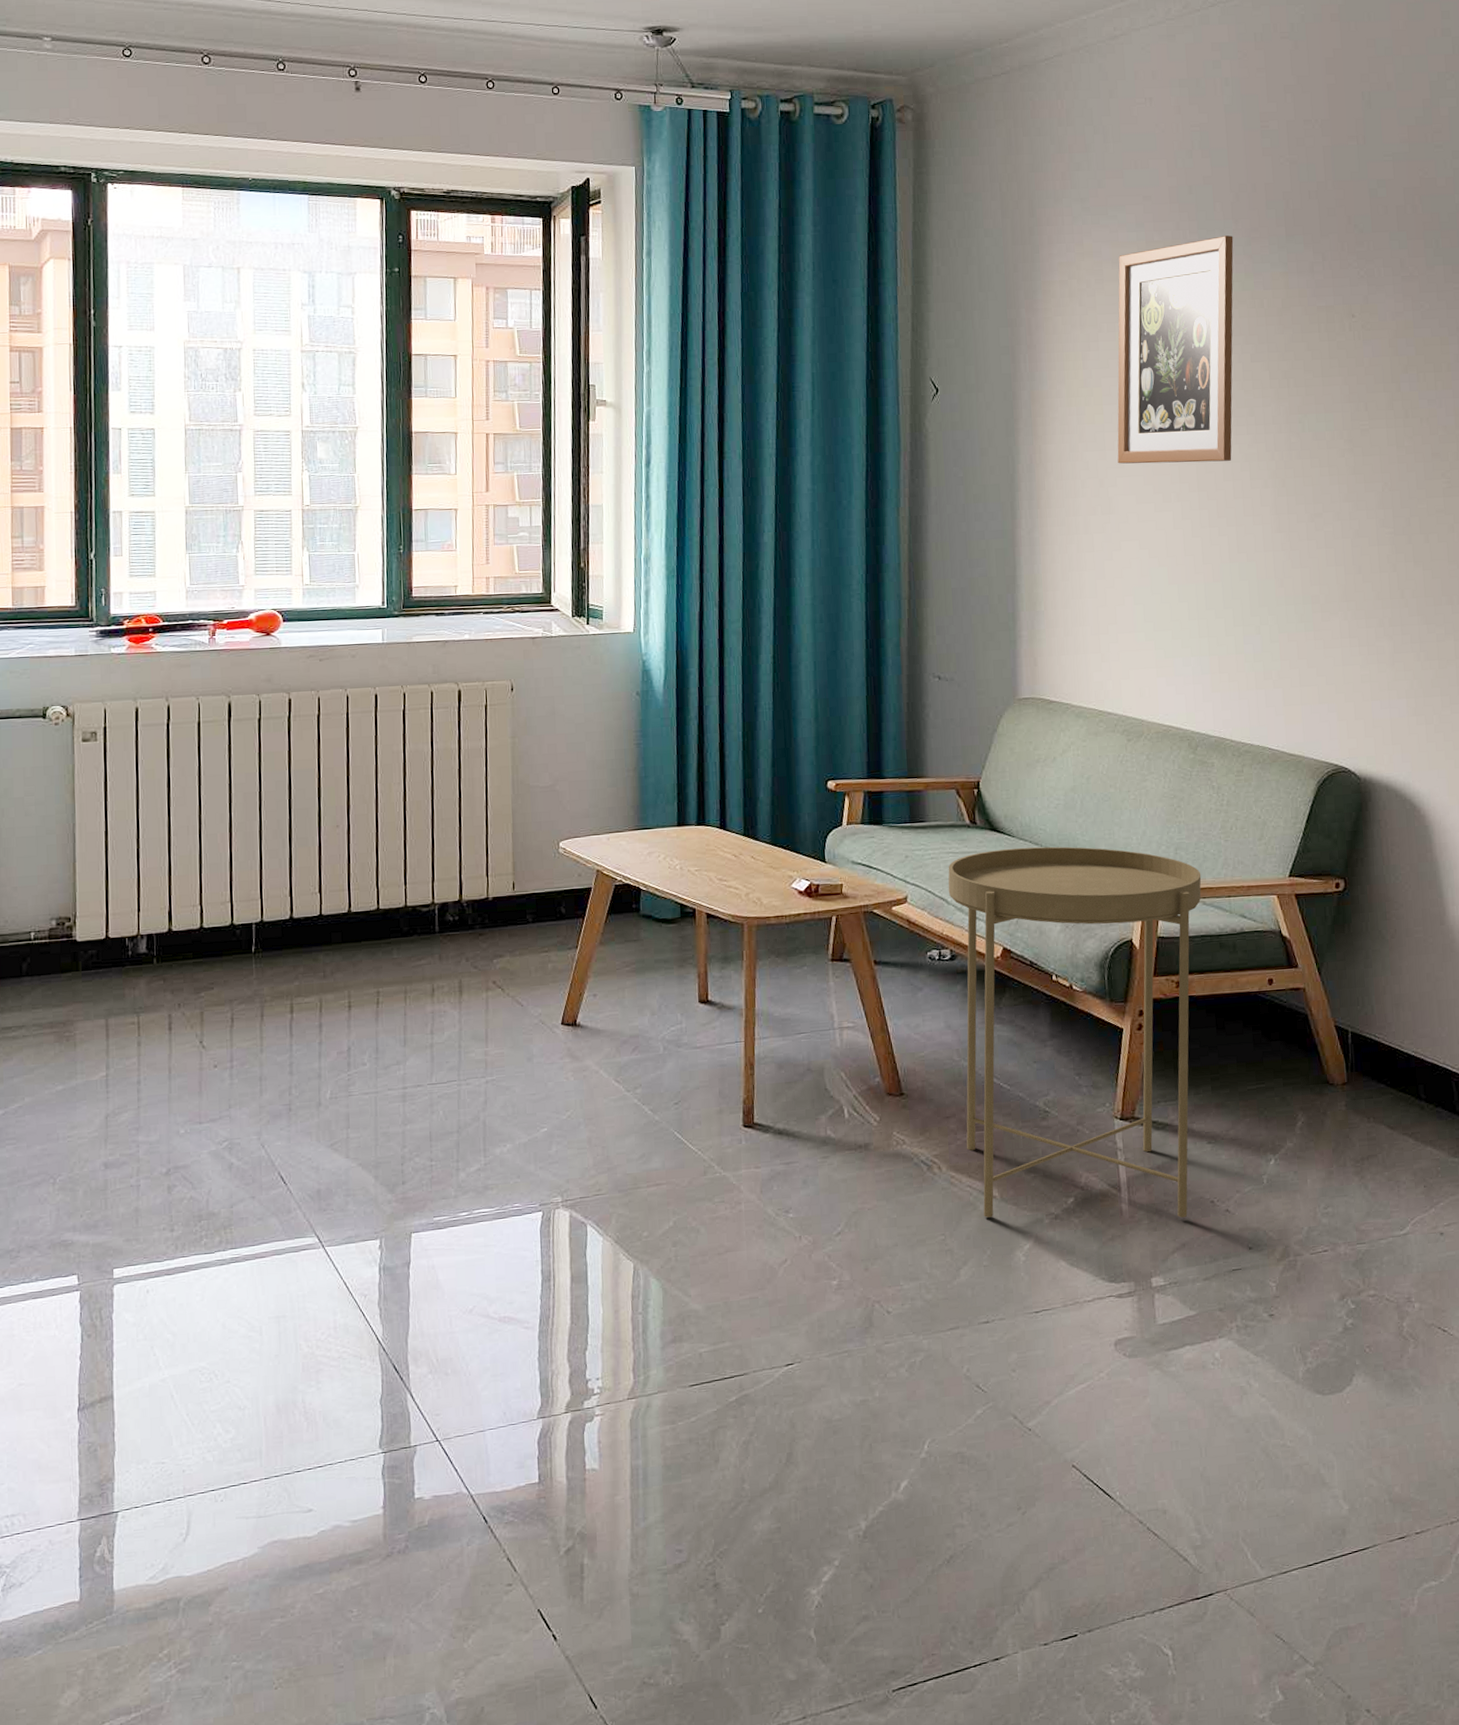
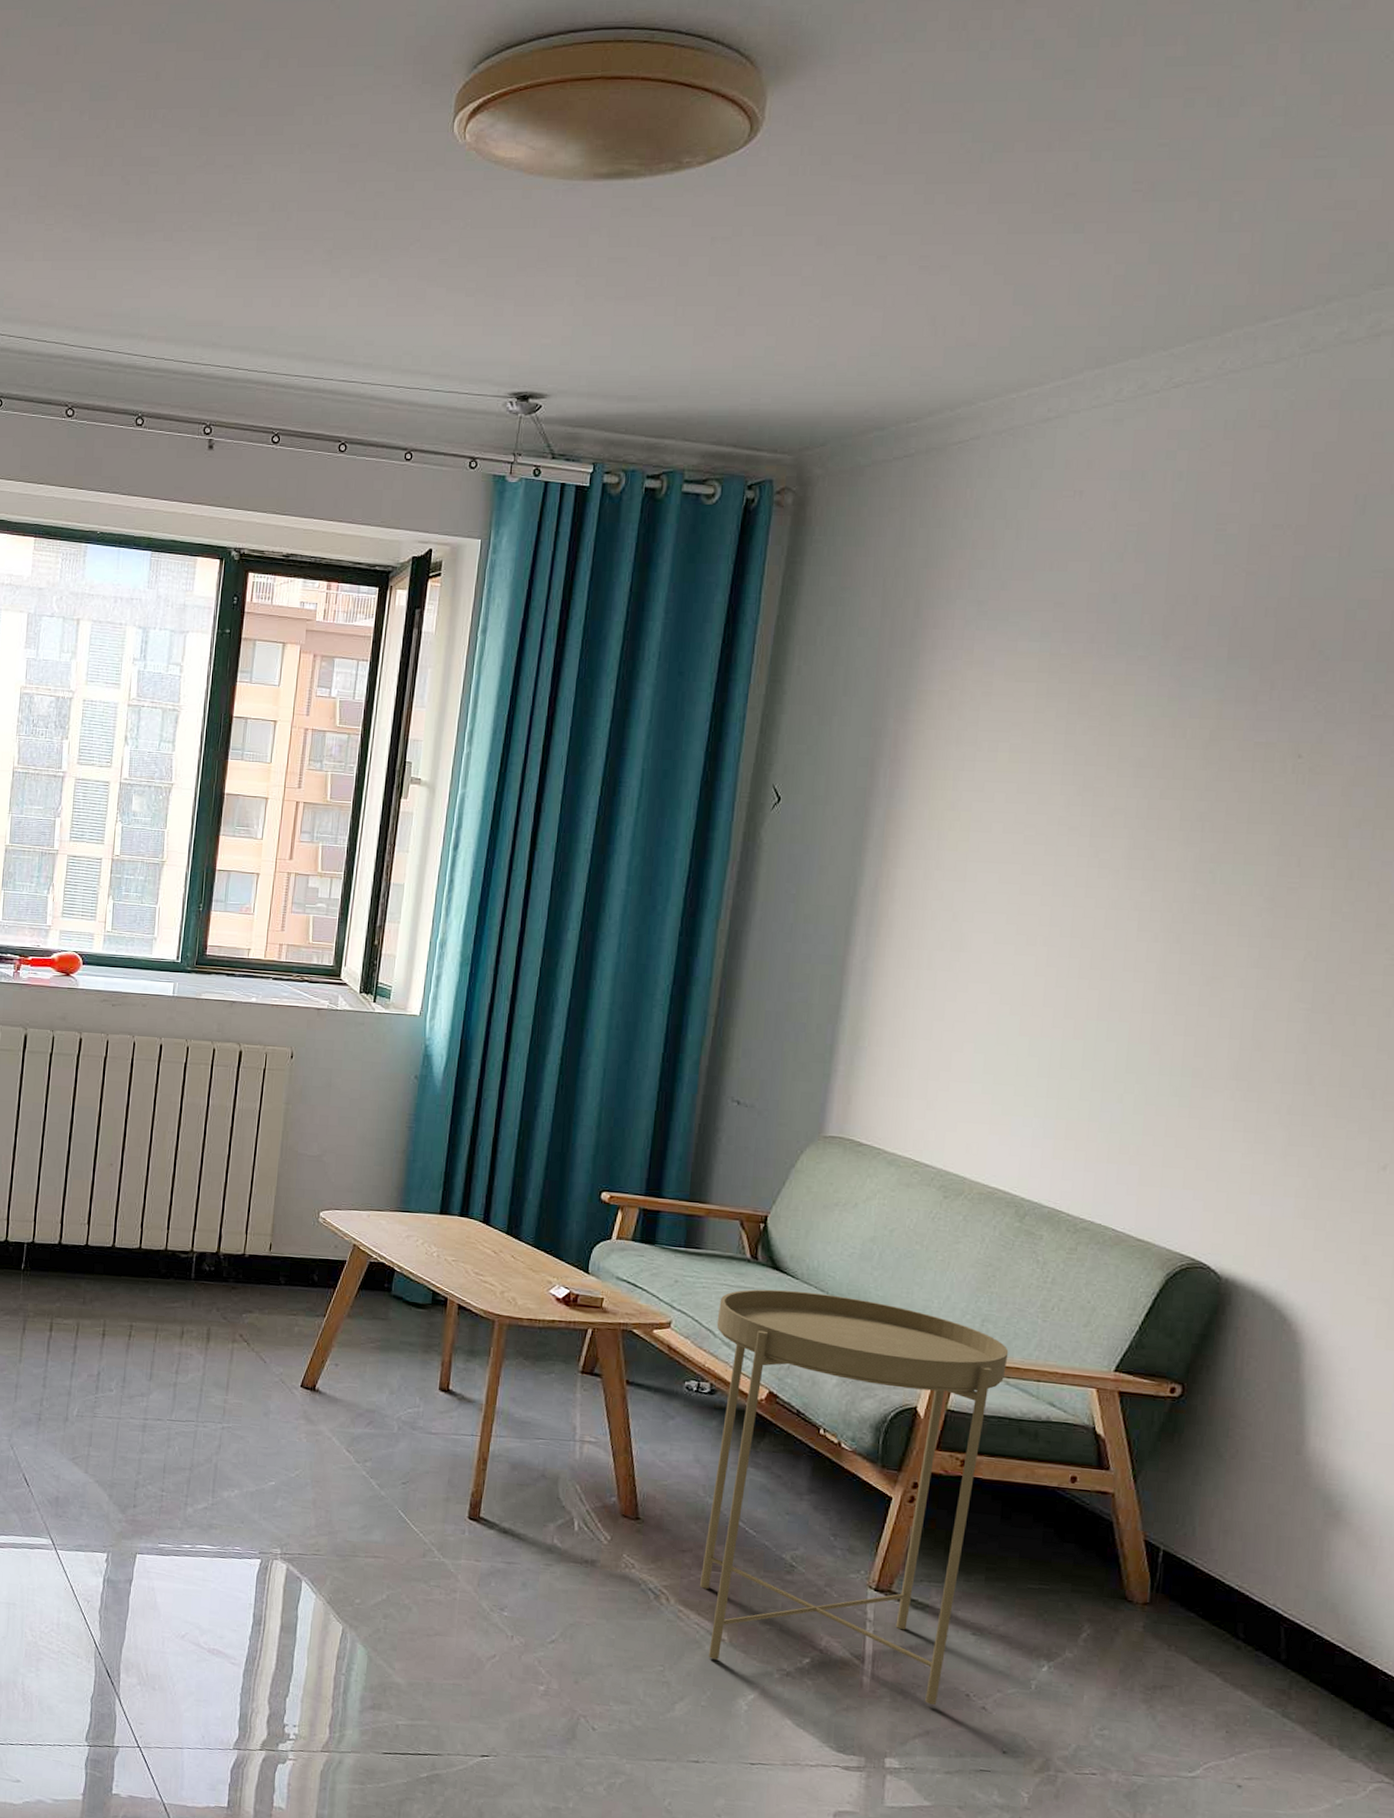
wall art: present [1117,235,1234,464] -> none [978,653,1160,907]

